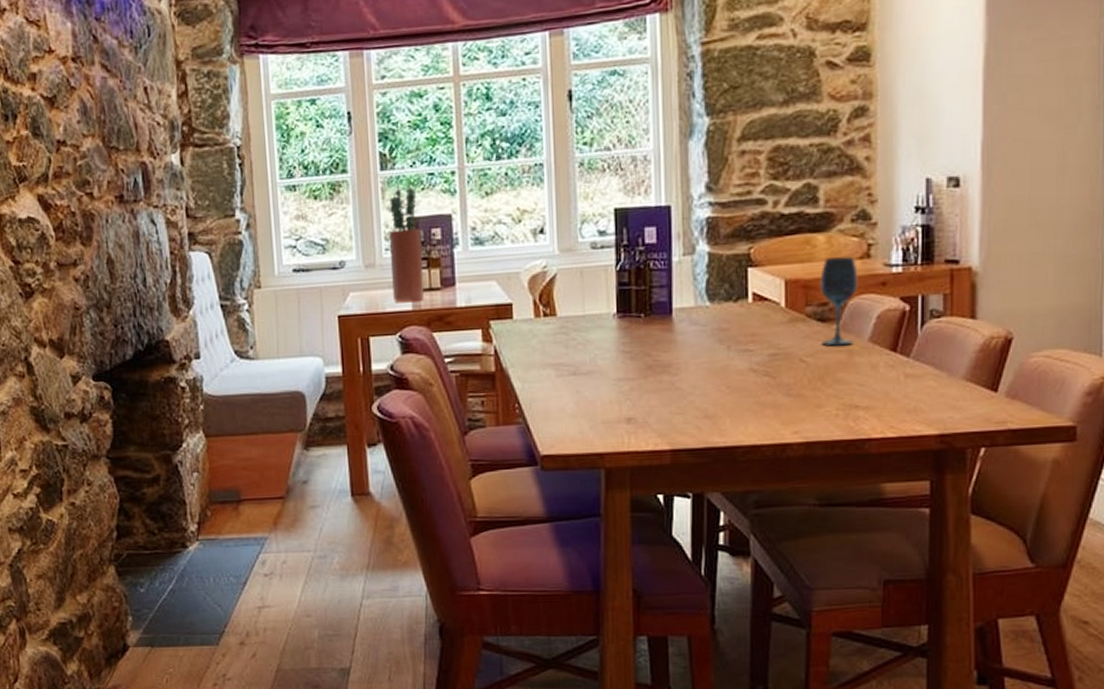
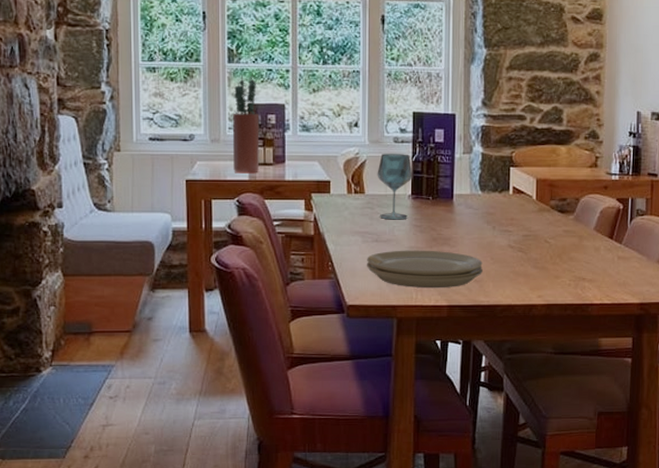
plate: none [562,381,717,430] -> present [366,250,484,289]
wine glass: none [571,262,617,346] -> present [377,154,413,220]
wineglass: present [820,256,858,346] -> none [560,165,588,232]

